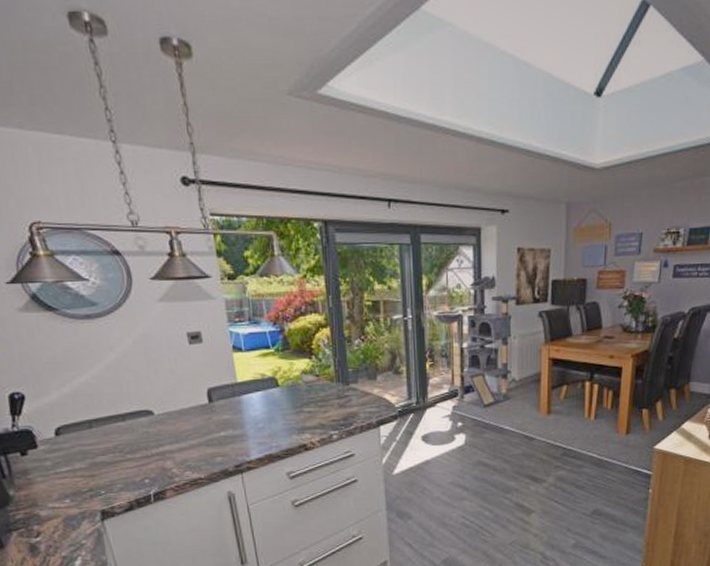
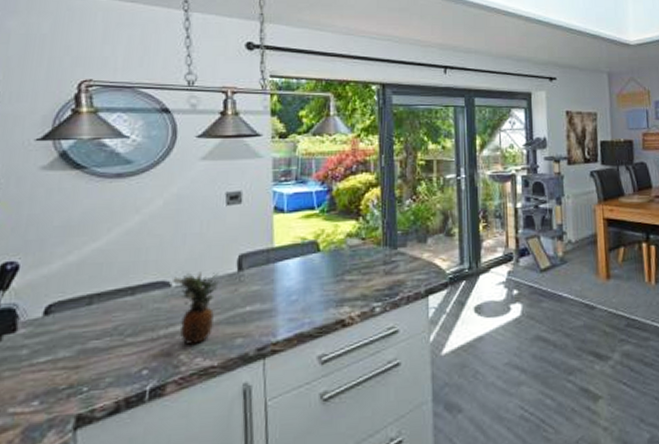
fruit: none [154,403,196,461] -> present [173,272,220,345]

